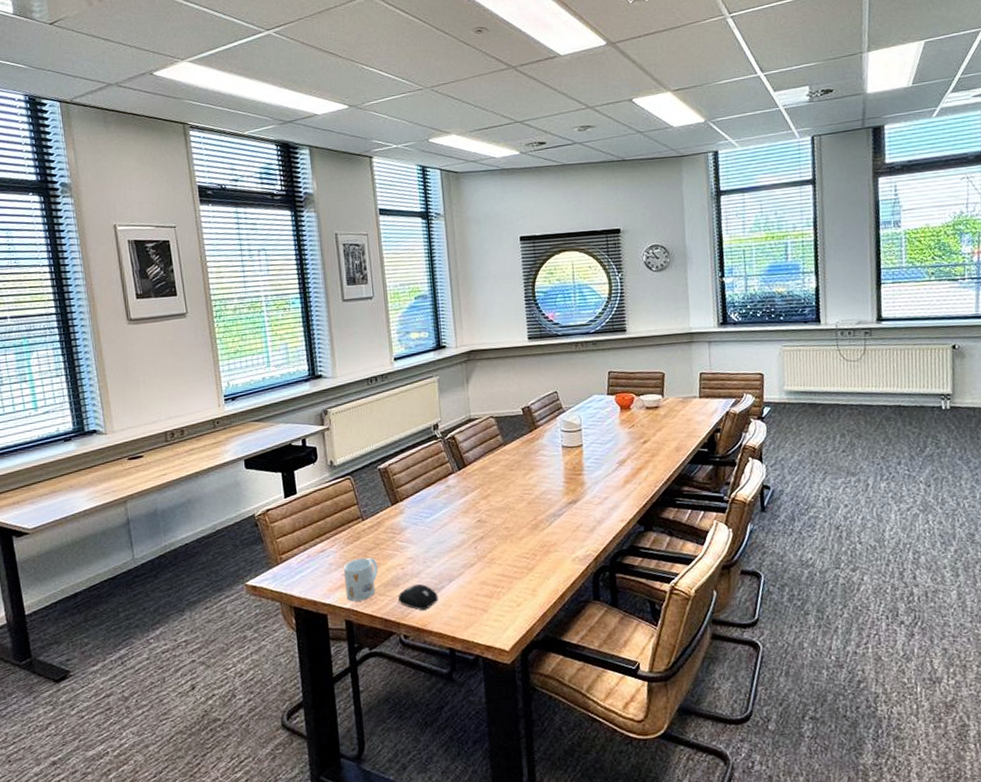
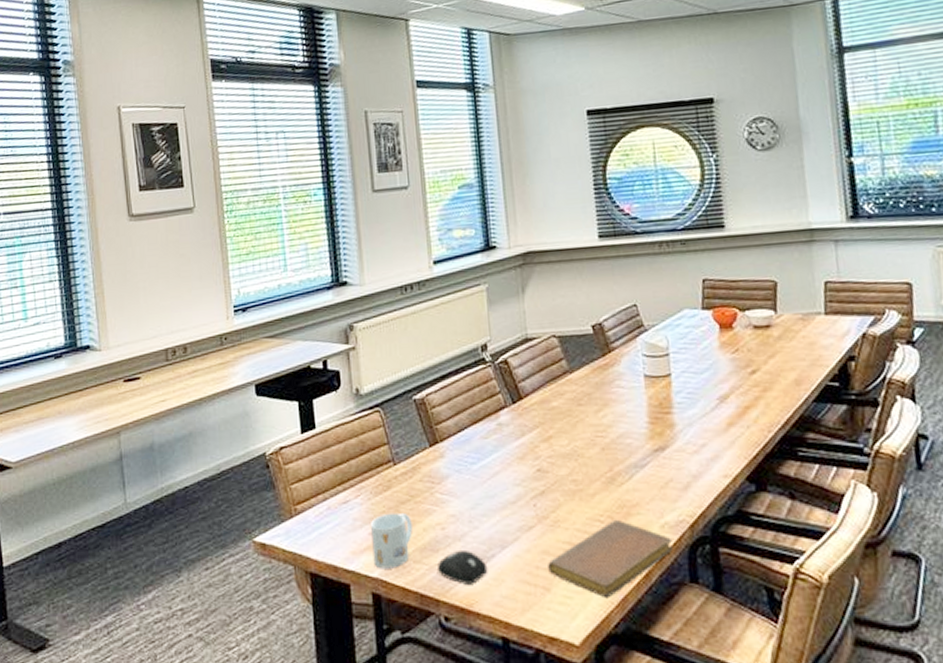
notebook: none [485,555,581,615] -> present [548,519,672,599]

